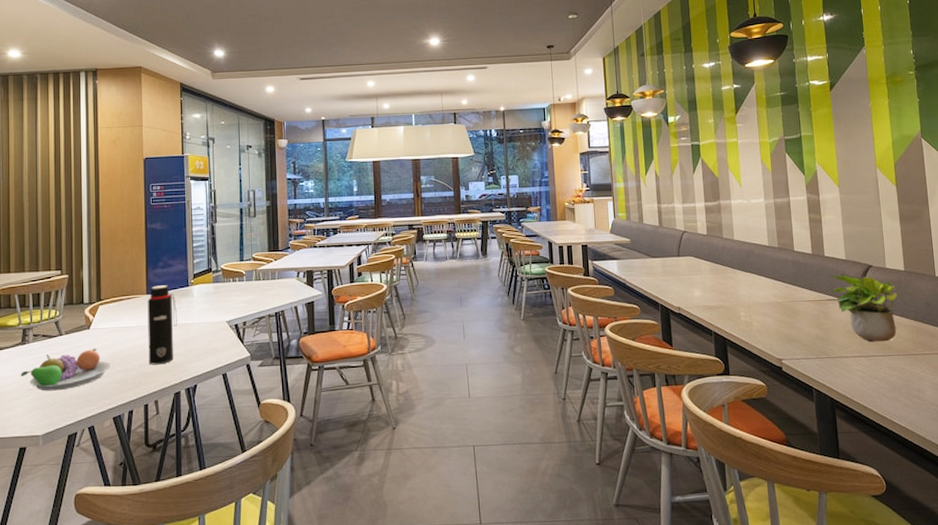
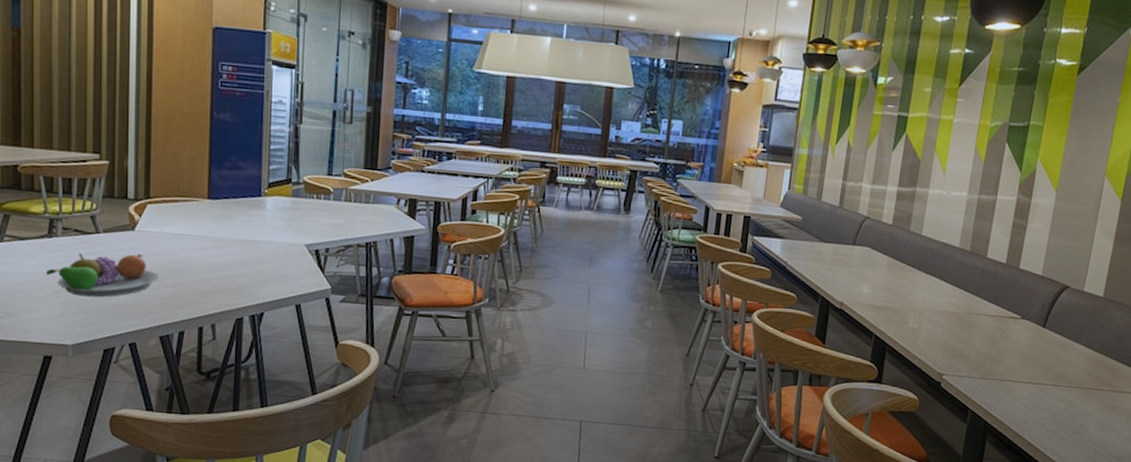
water bottle: present [147,285,177,365] -> none [206,190,245,284]
potted plant: present [828,273,898,342] -> none [1014,289,1088,371]

